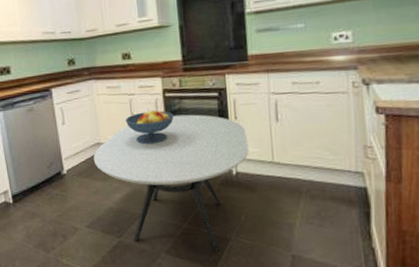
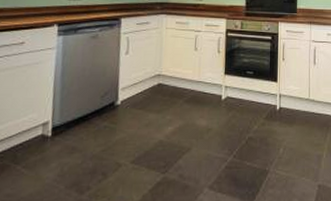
dining table: present [93,114,249,252] -> none [151,53,292,185]
fruit bowl: present [125,109,174,145] -> none [188,45,233,79]

